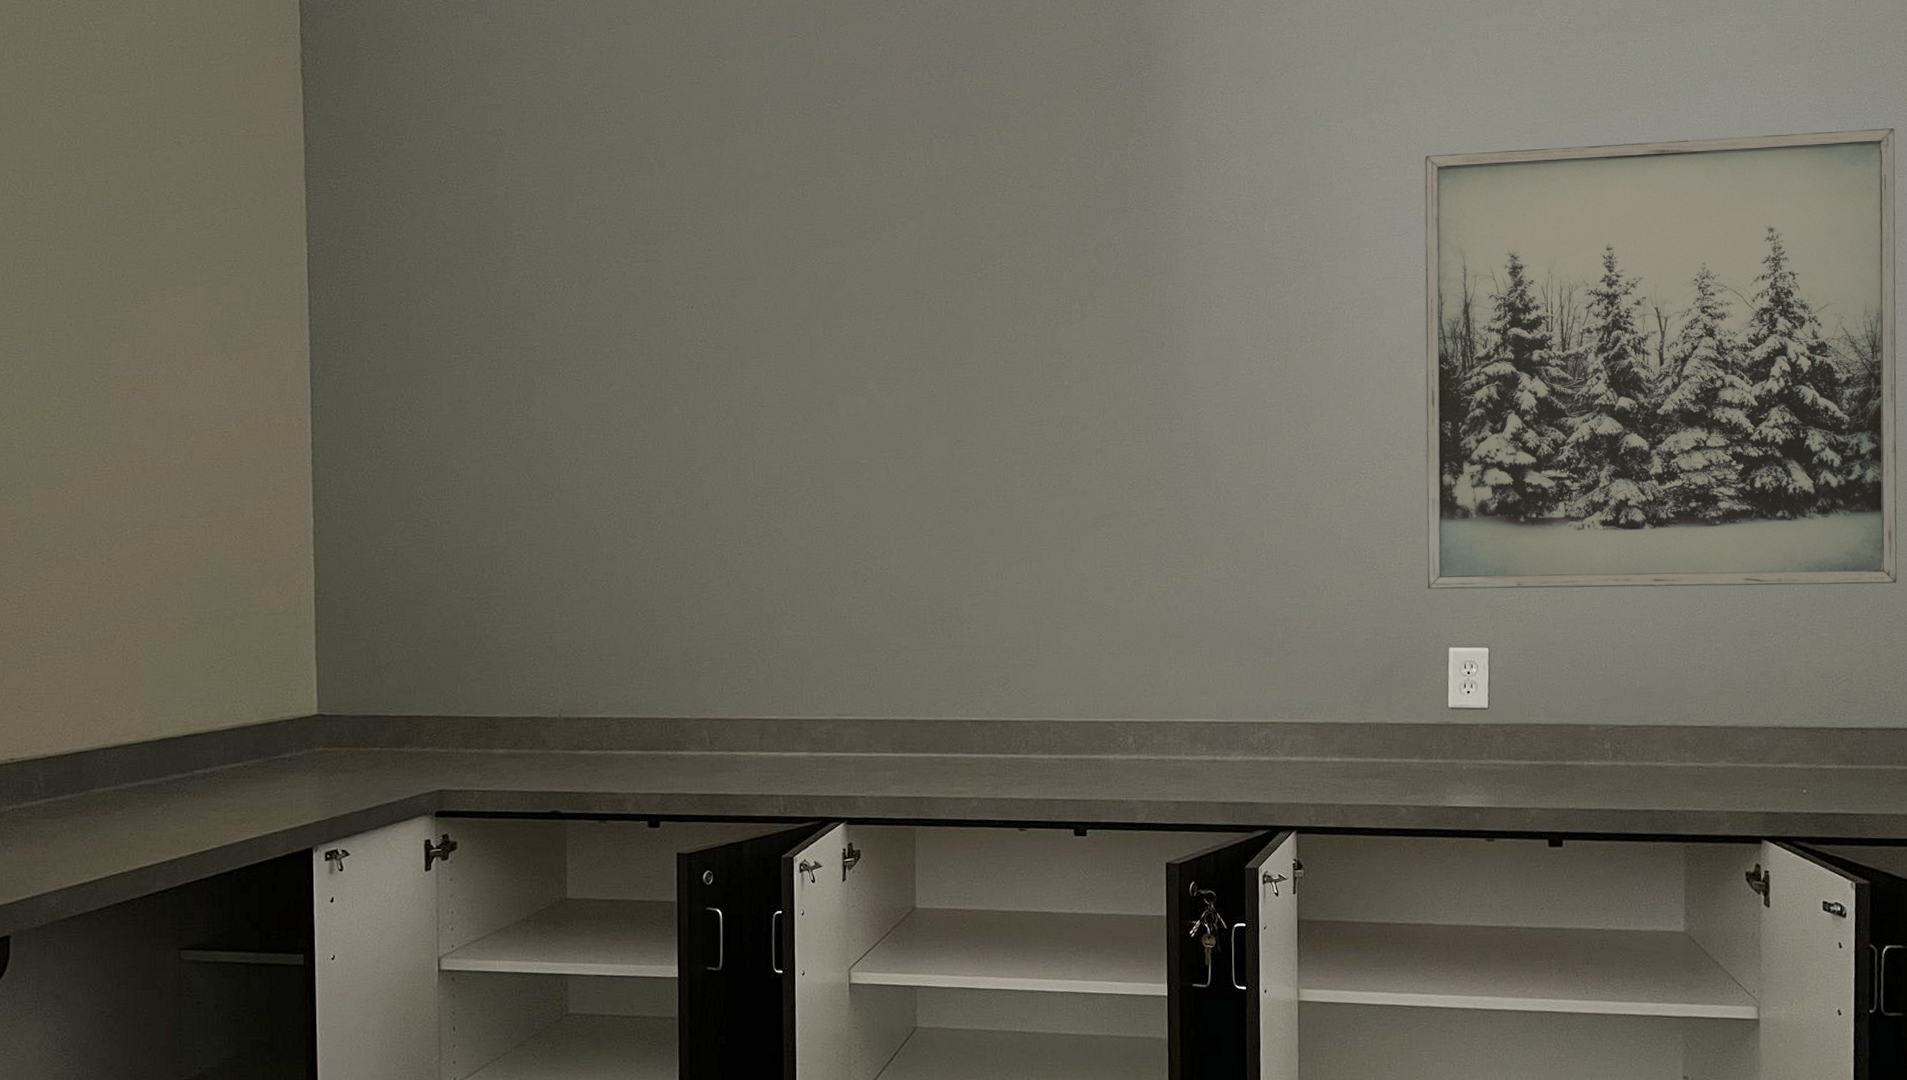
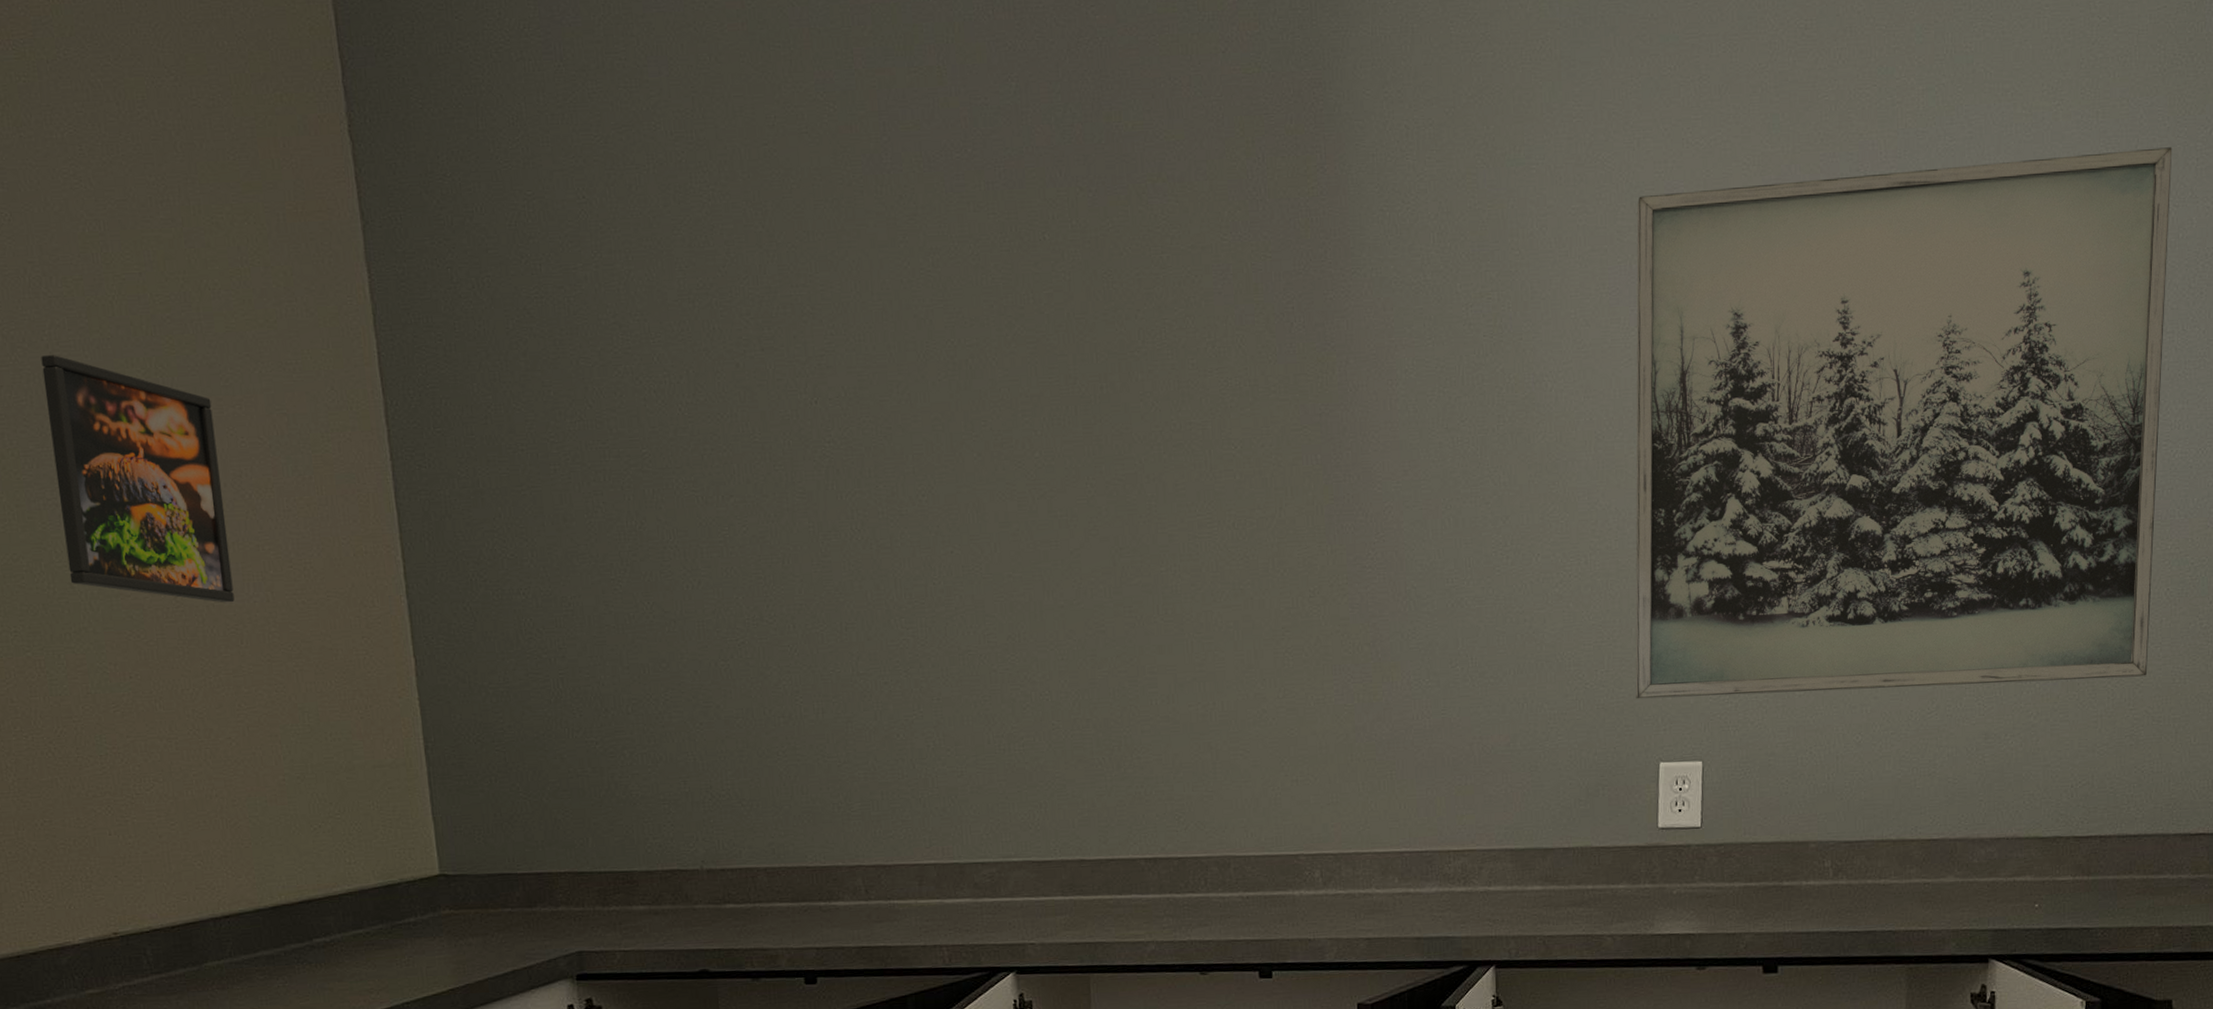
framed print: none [10,247,157,465] -> present [41,355,235,603]

